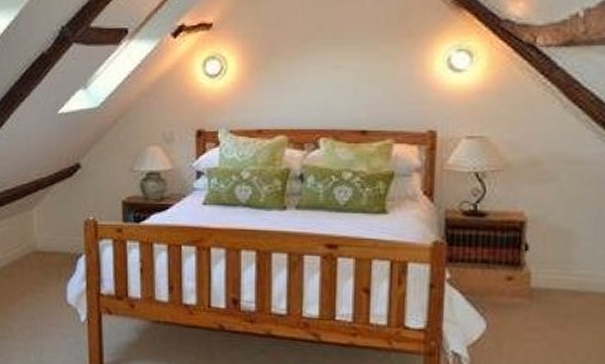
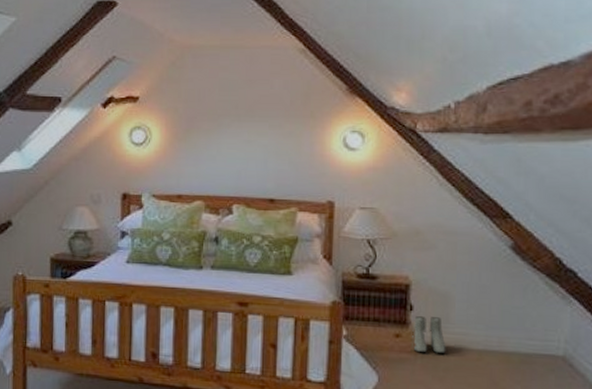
boots: none [527,257,568,297] -> present [412,316,446,353]

